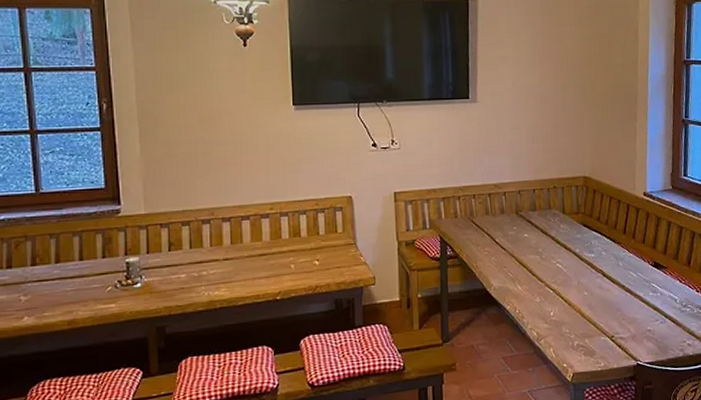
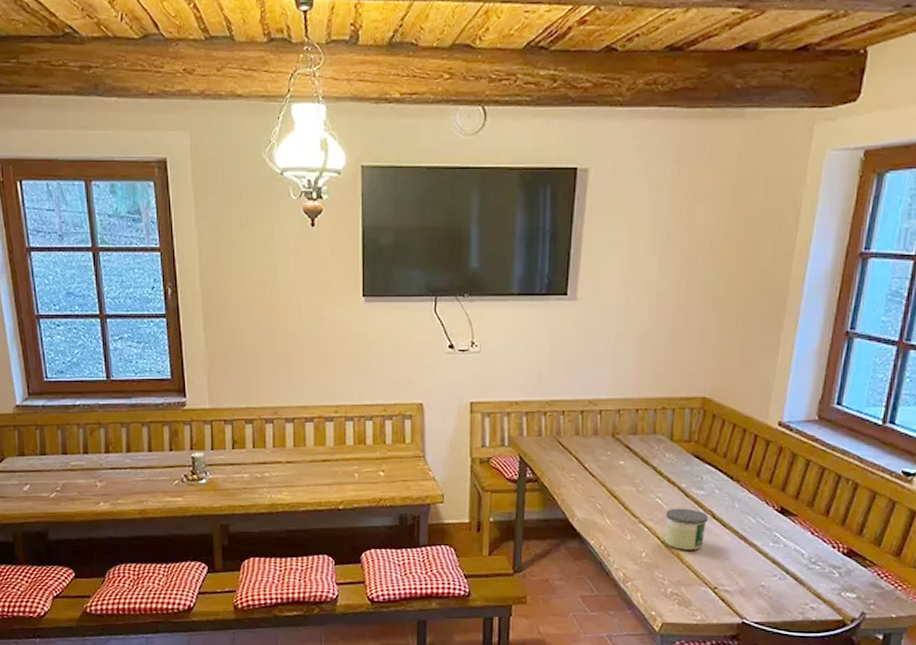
candle: none [565,269,600,306] -> present [665,508,709,550]

